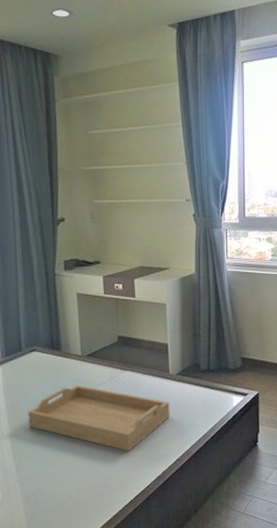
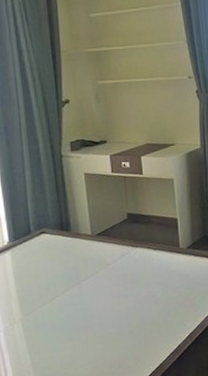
serving tray: present [28,385,170,452] -> none [39,264,182,328]

